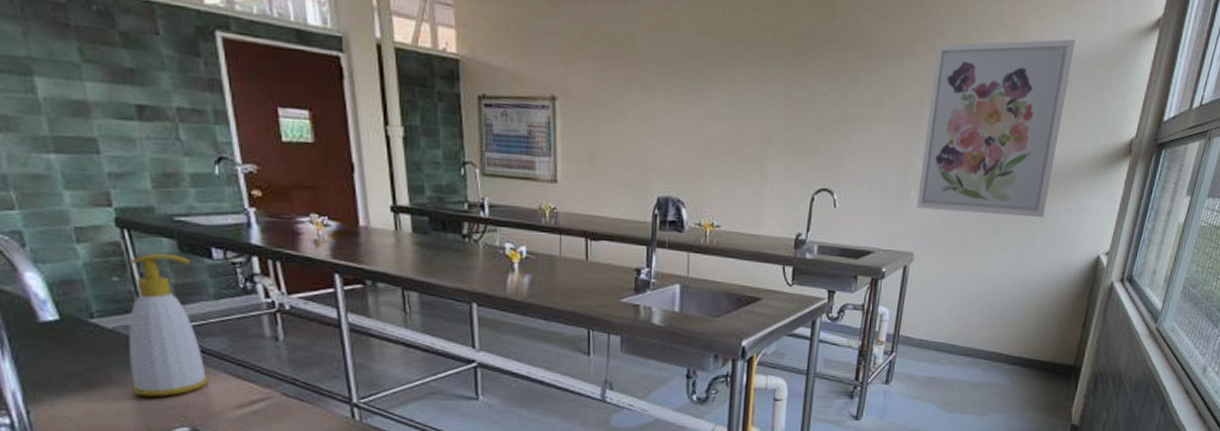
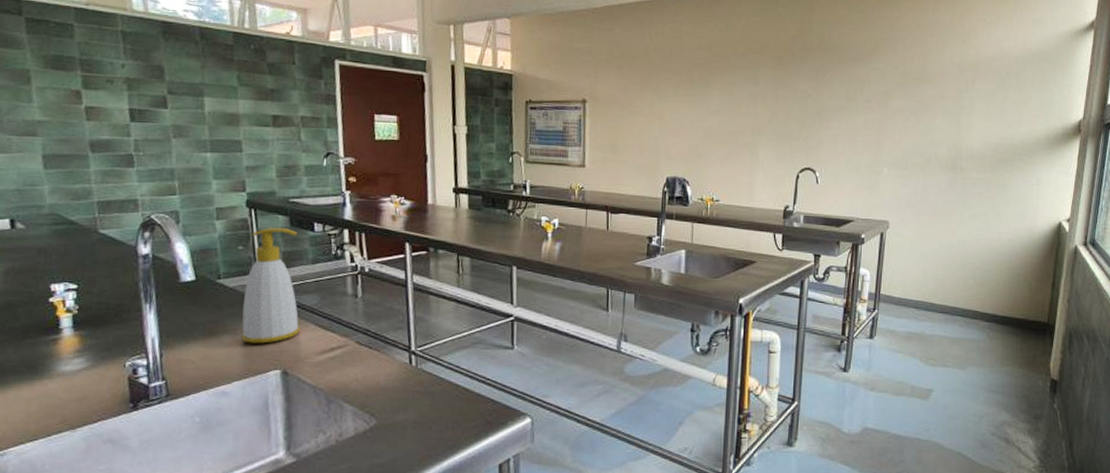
wall art: present [917,38,1076,217] -> none [889,40,1019,189]

